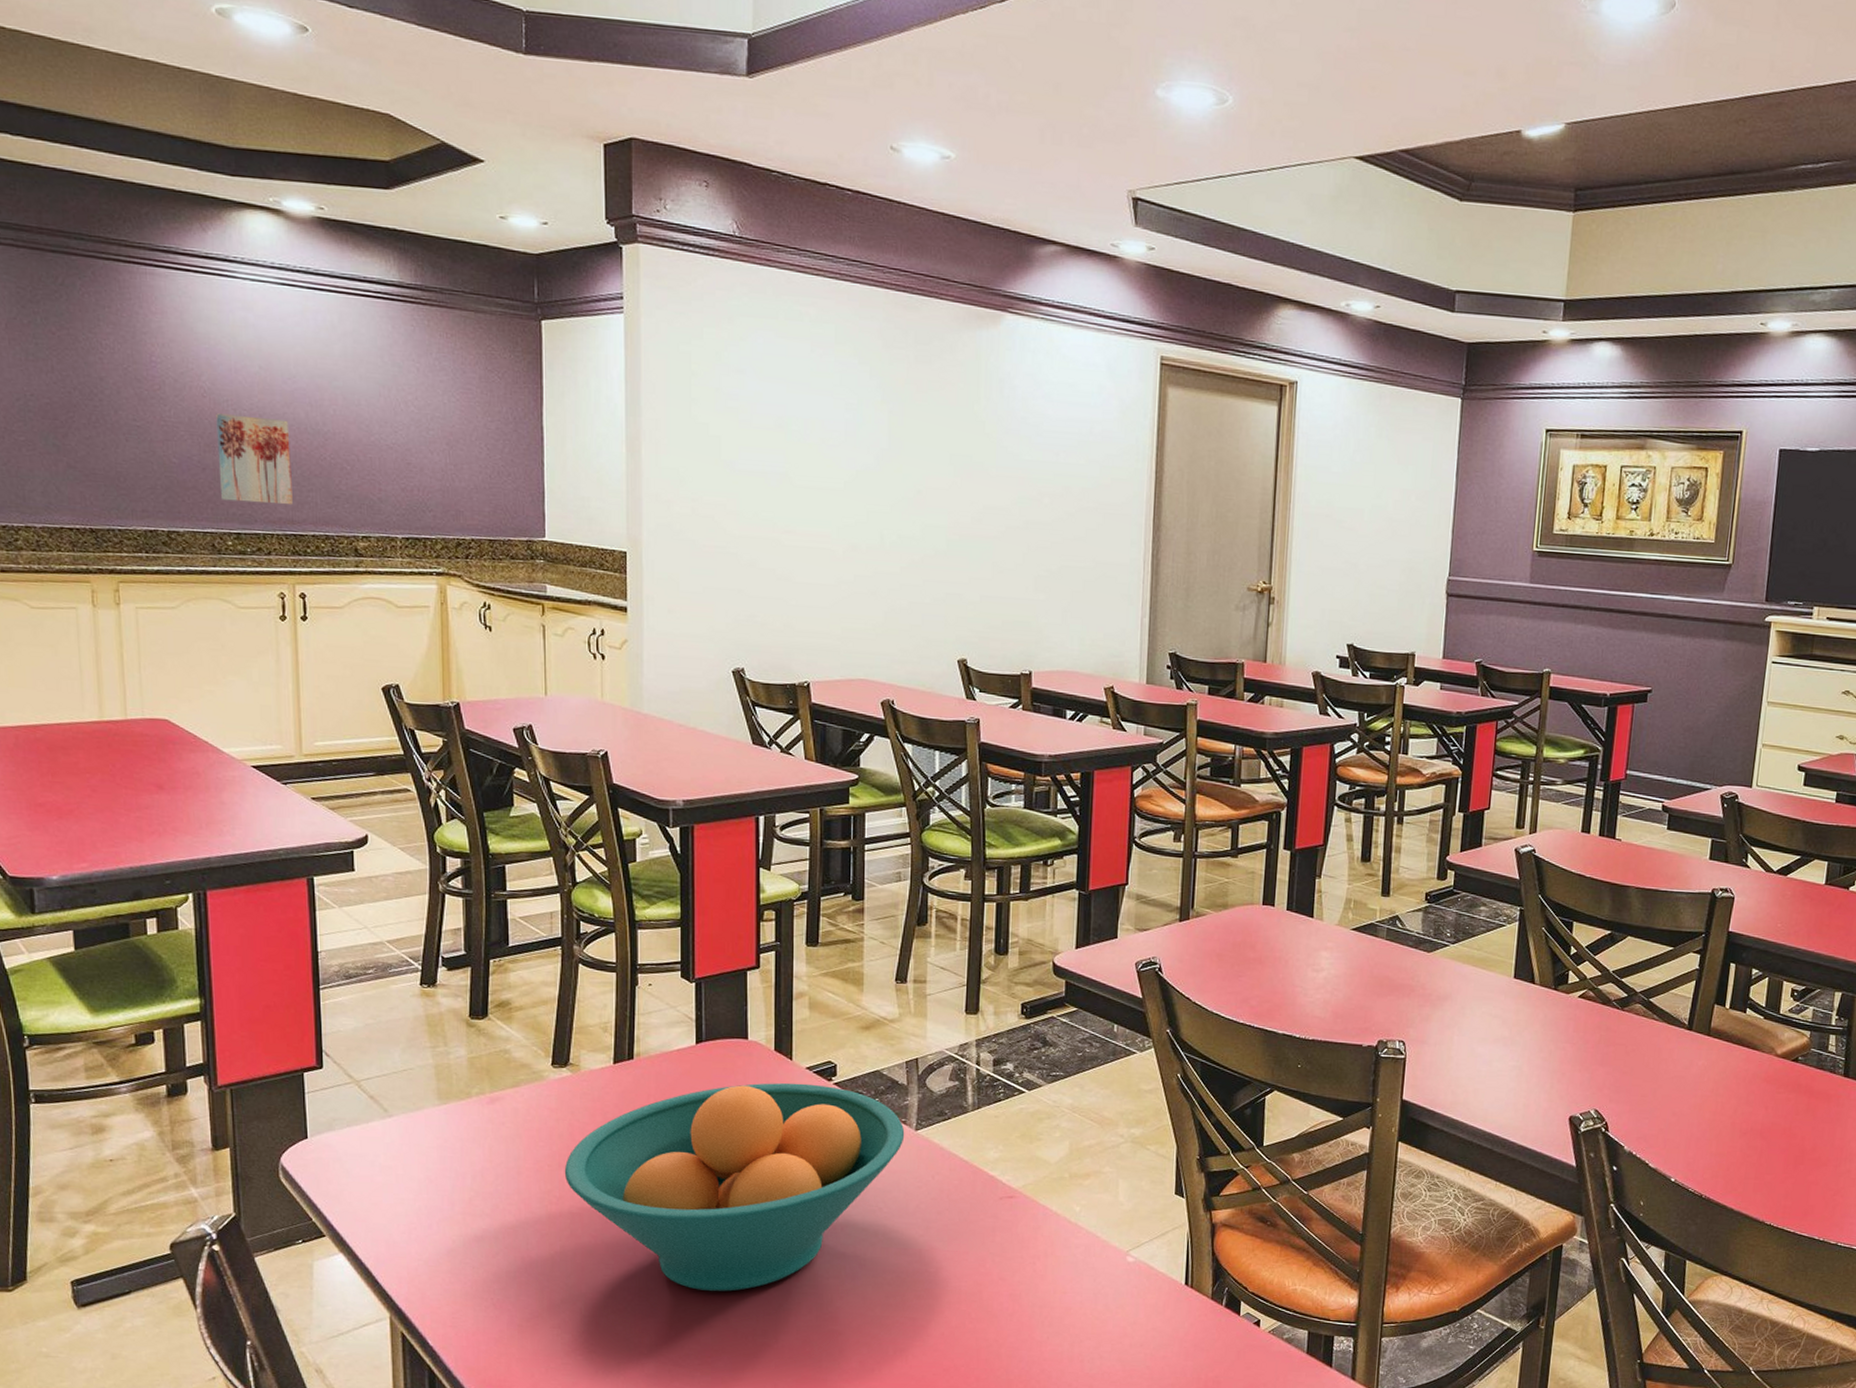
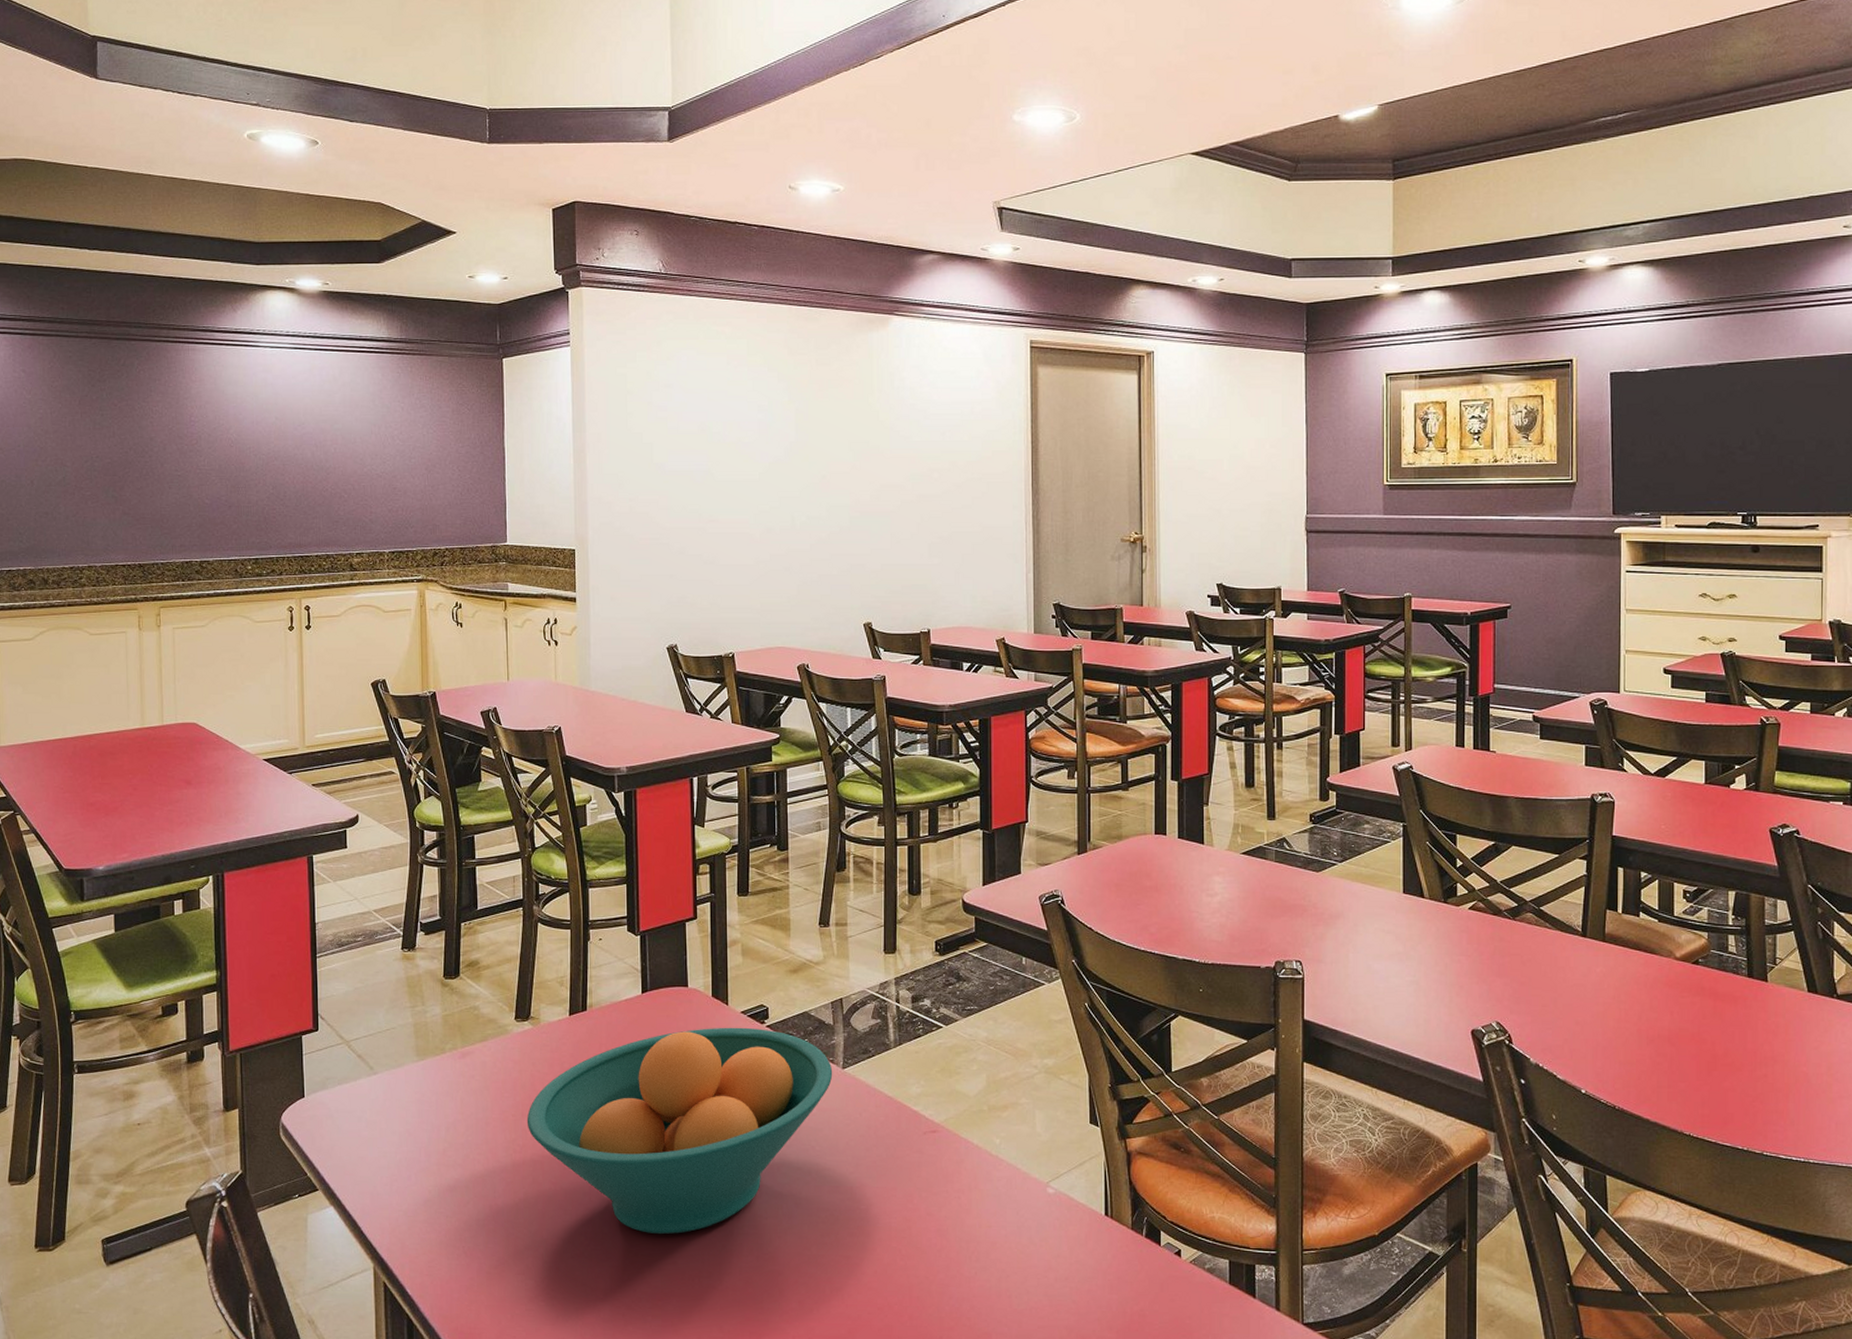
wall art: present [216,413,293,506] -> none [240,459,300,532]

